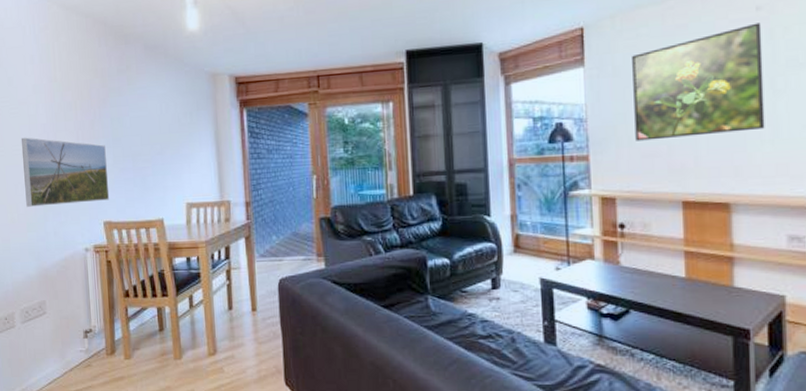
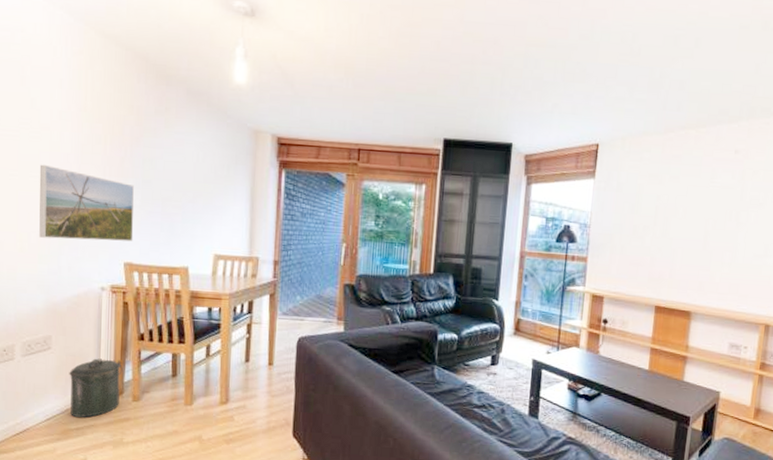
canister: none [64,319,113,379] -> present [69,358,123,418]
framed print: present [632,23,765,141] -> none [626,164,737,254]

